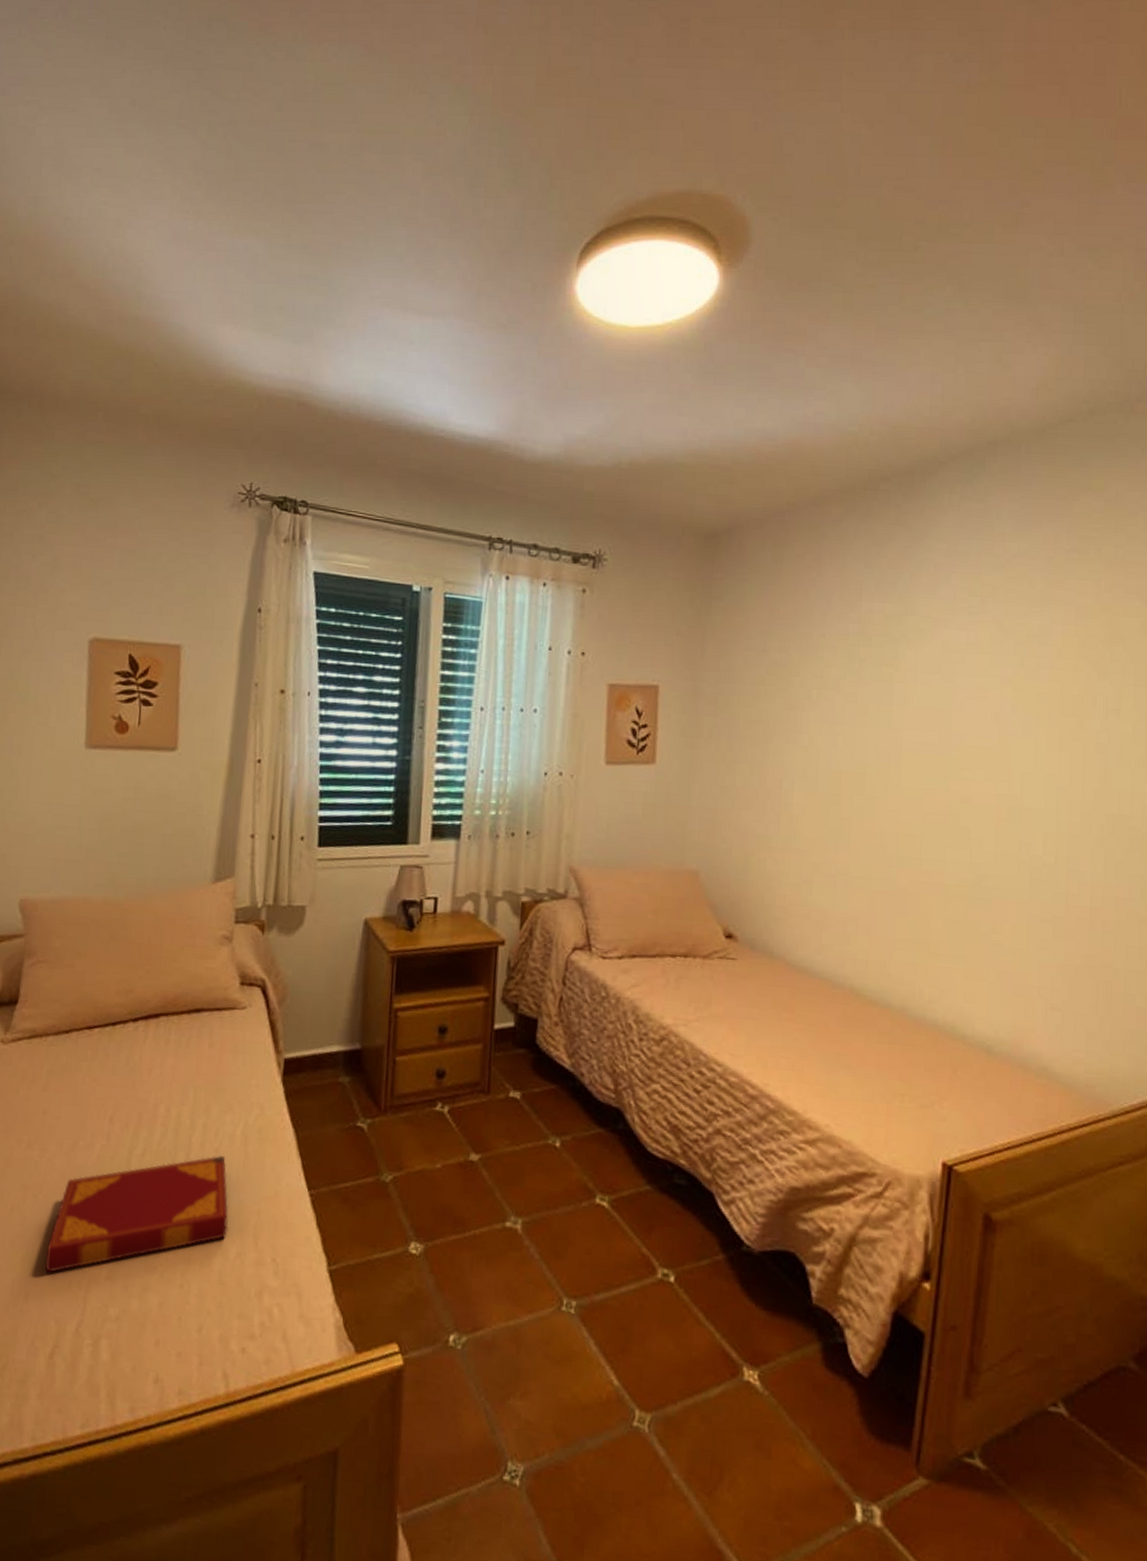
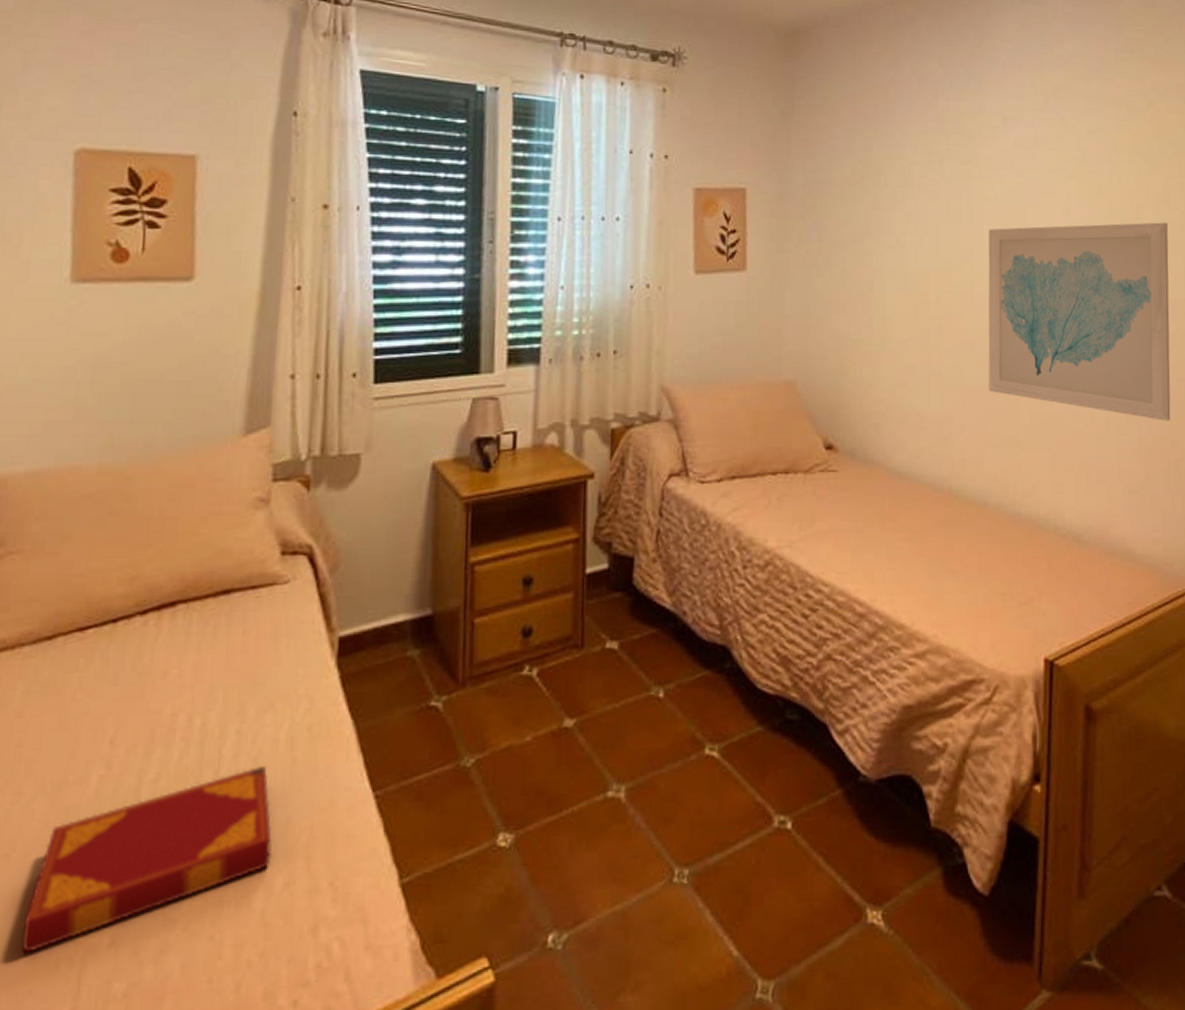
wall art: none [899,732,1115,940] -> present [988,222,1171,421]

